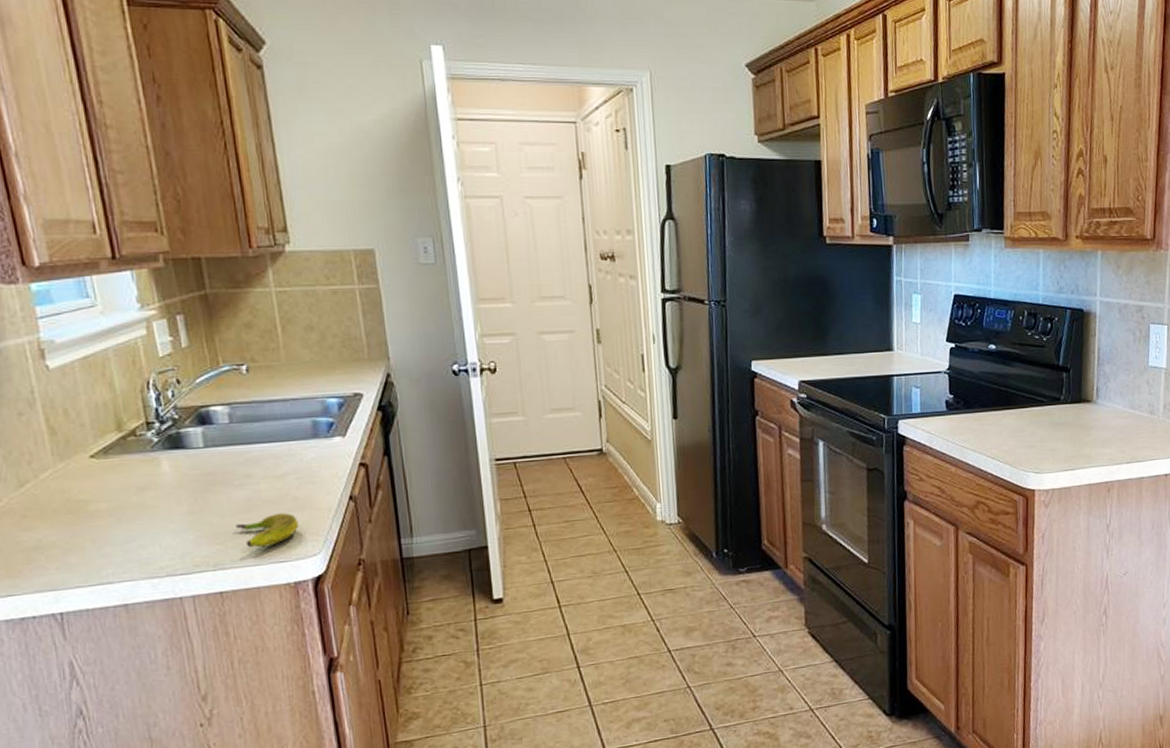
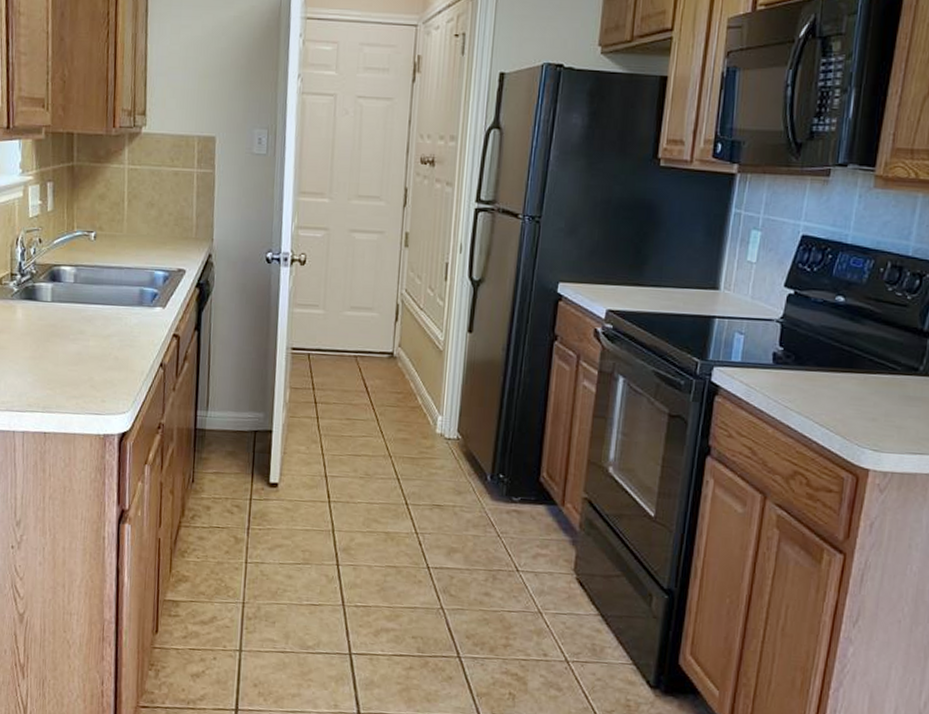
banana: present [236,513,299,548] -> none [65,369,115,399]

